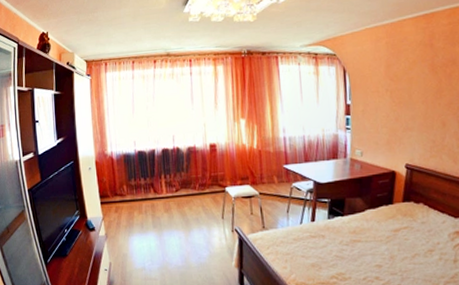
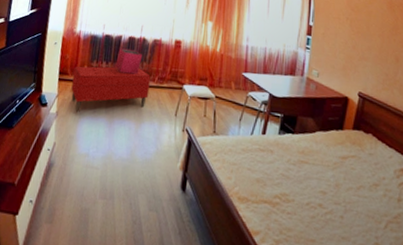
bench: none [114,179,192,232] -> present [71,66,151,113]
storage bin: none [154,161,180,186] -> present [115,48,143,75]

